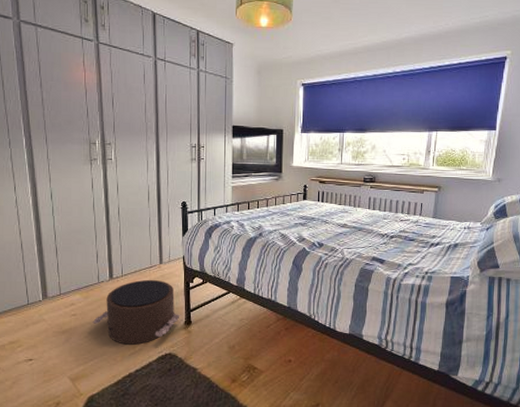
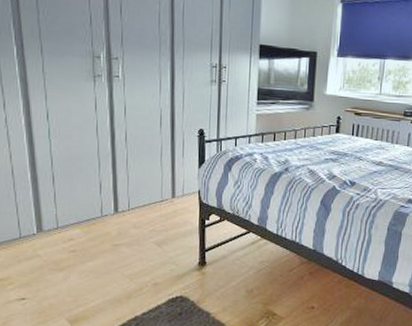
pouf: present [92,279,181,345] -> none [94,214,195,286]

